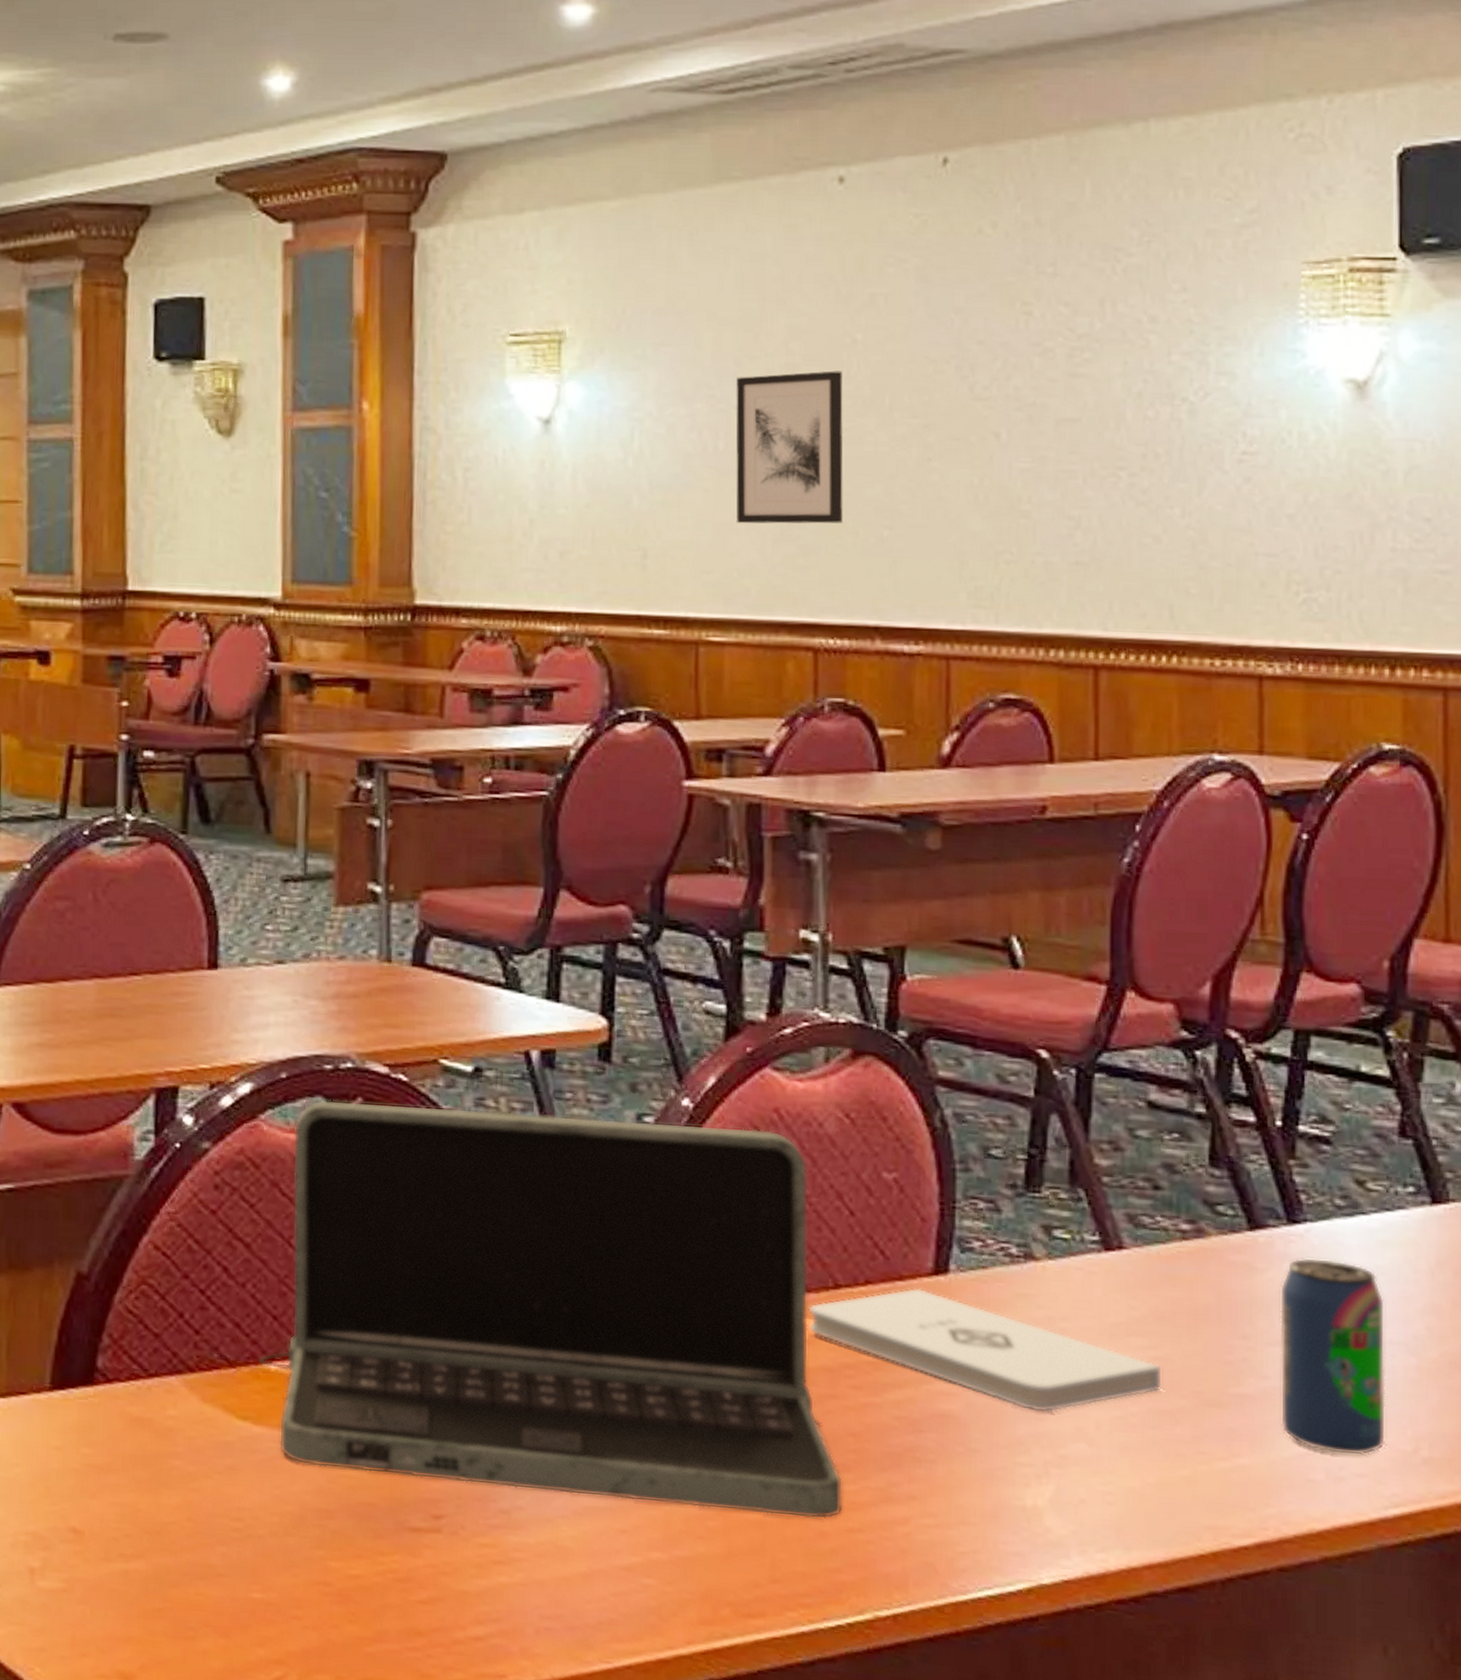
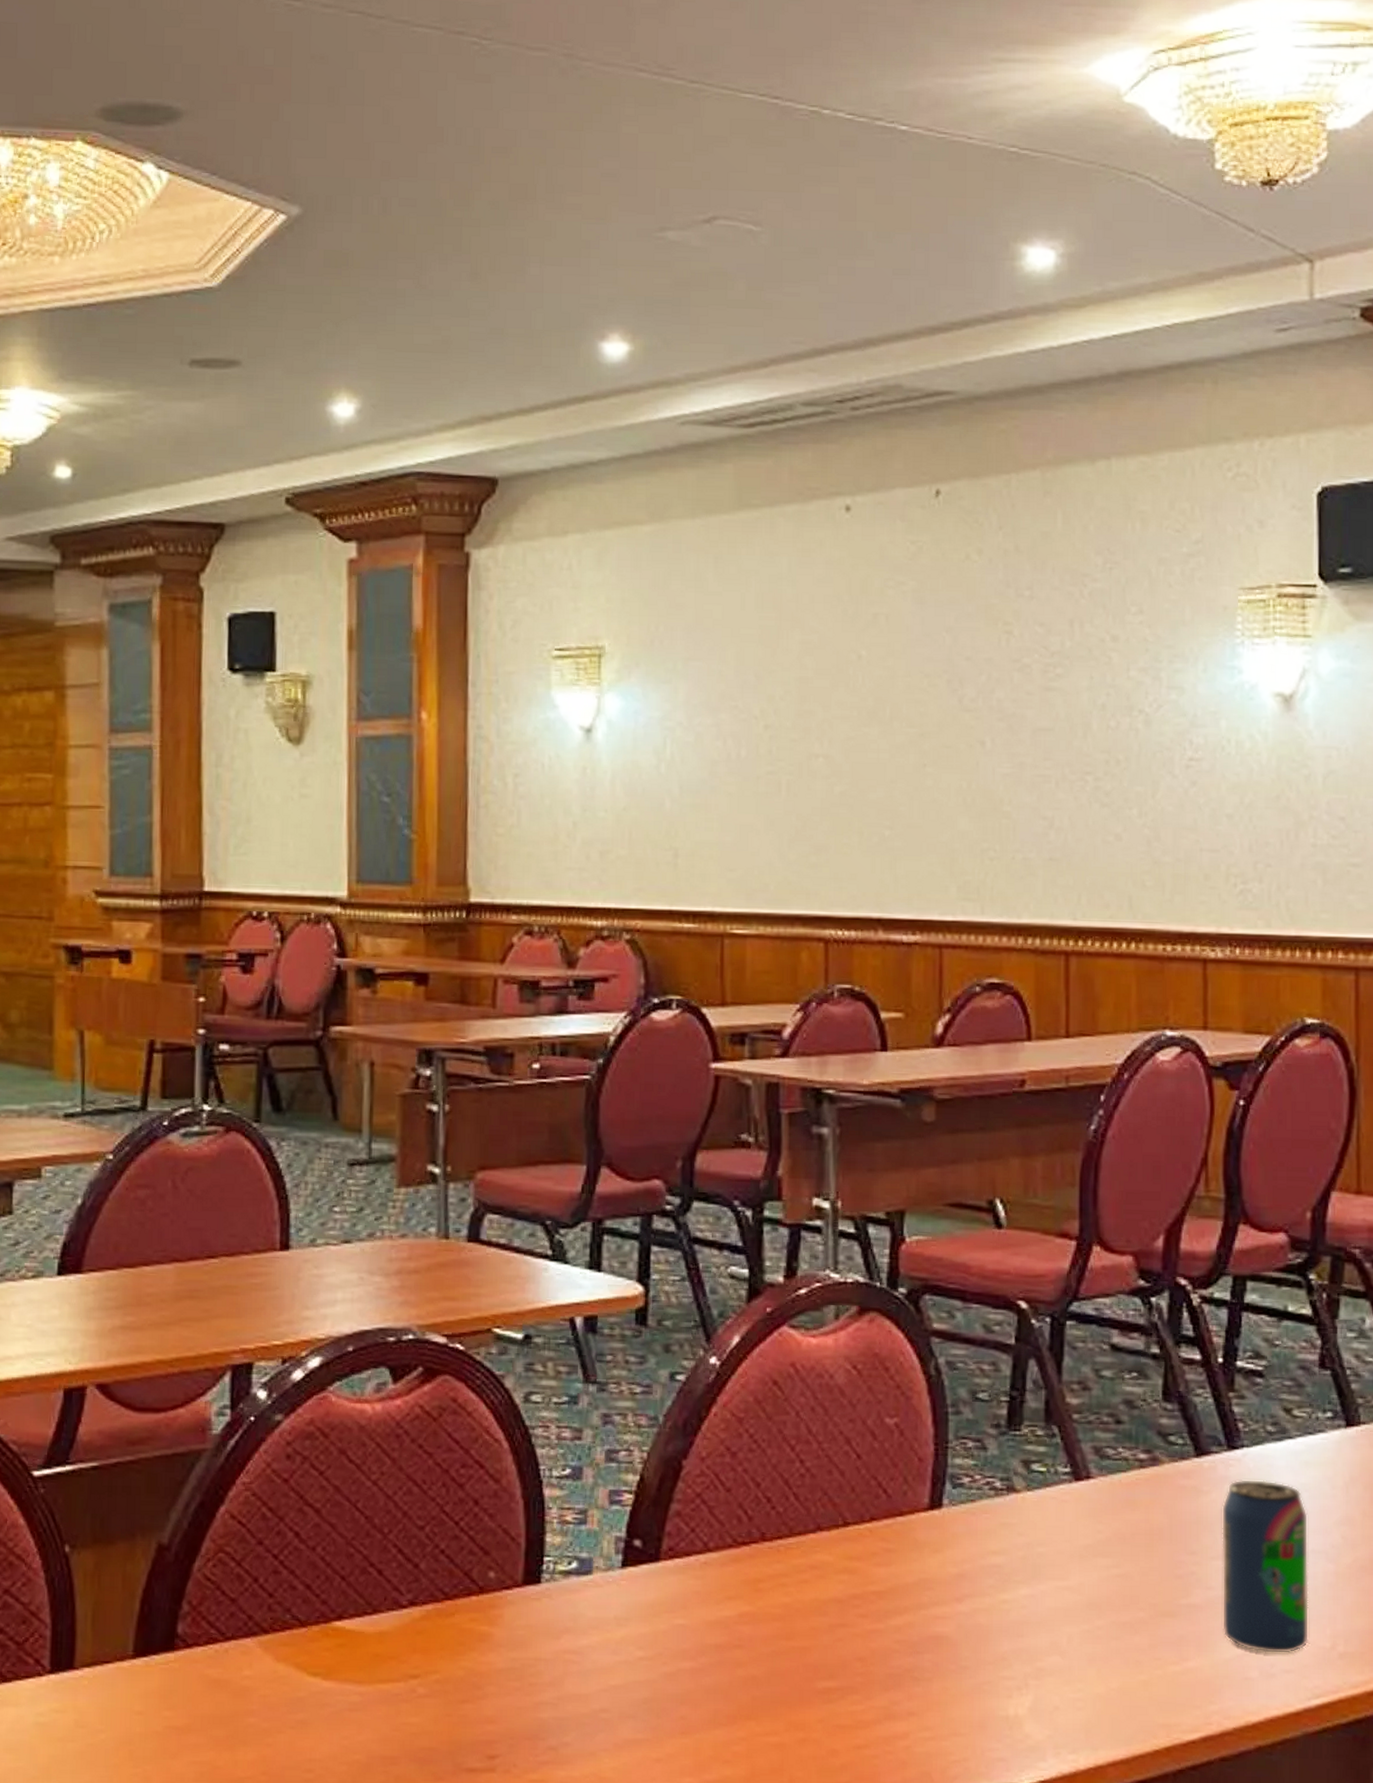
laptop: present [258,1099,844,1520] -> none [327,1370,852,1739]
wall art: present [736,371,843,524] -> none [756,684,850,825]
notepad: present [807,1287,1163,1412] -> none [820,1522,1124,1629]

